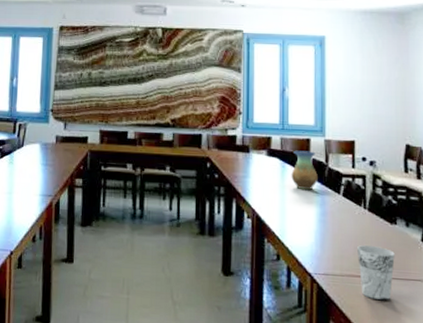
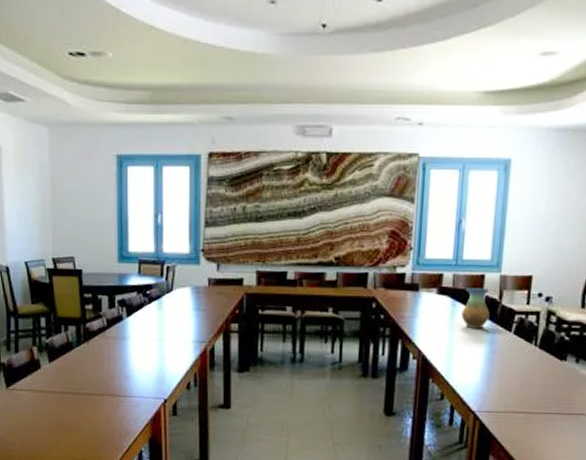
cup: present [357,245,395,301] -> none [523,382,561,435]

